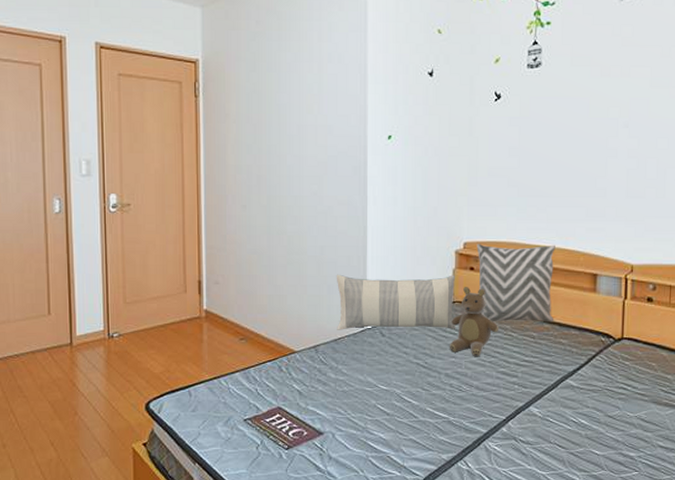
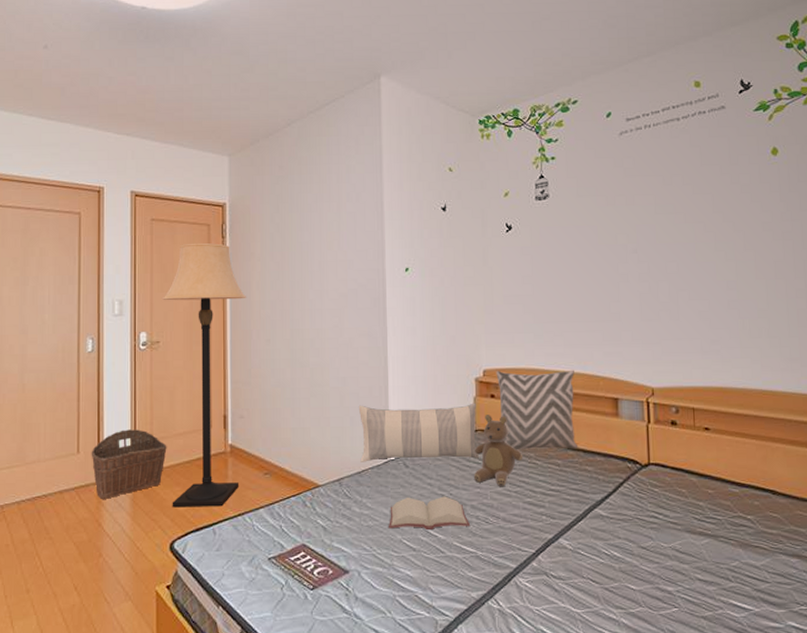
wicker basket: none [62,292,141,360] -> present [91,429,167,499]
lamp: none [131,102,222,370] -> present [161,243,247,508]
hardback book: none [364,364,444,396] -> present [389,496,471,529]

